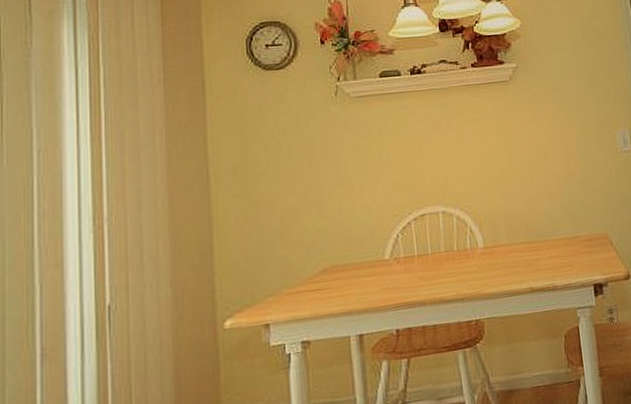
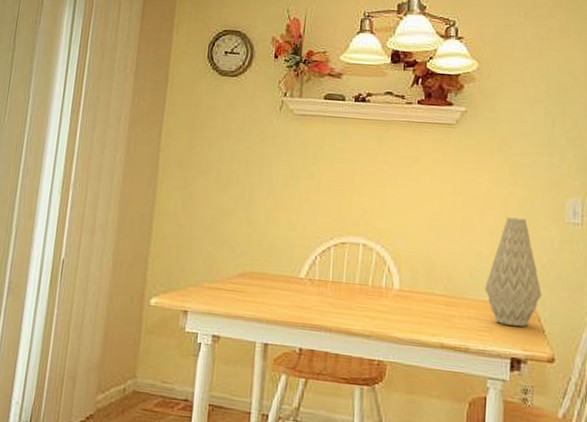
vase: none [560,156,610,256] -> present [485,217,542,327]

